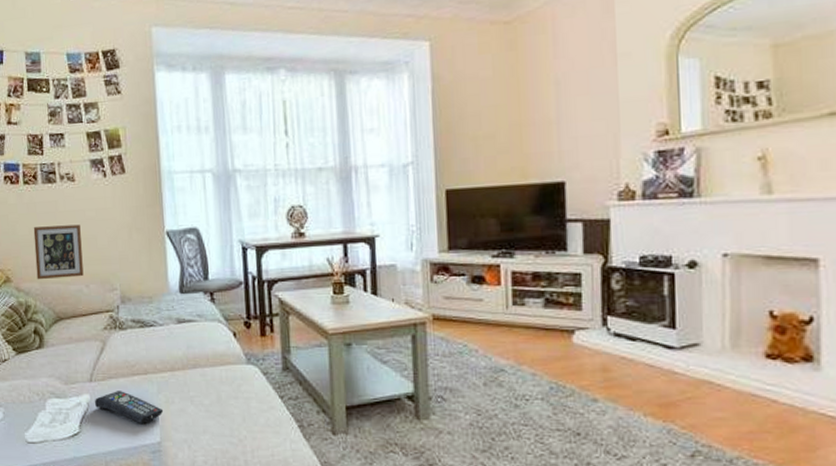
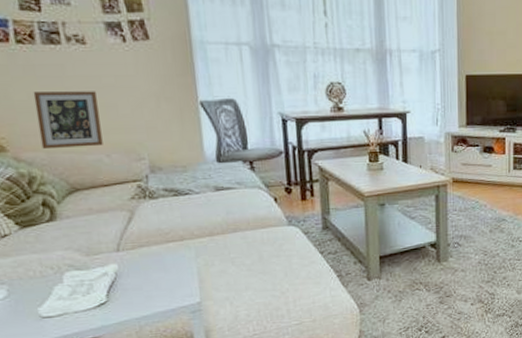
remote control: present [94,391,164,423] -> none [123,258,203,287]

